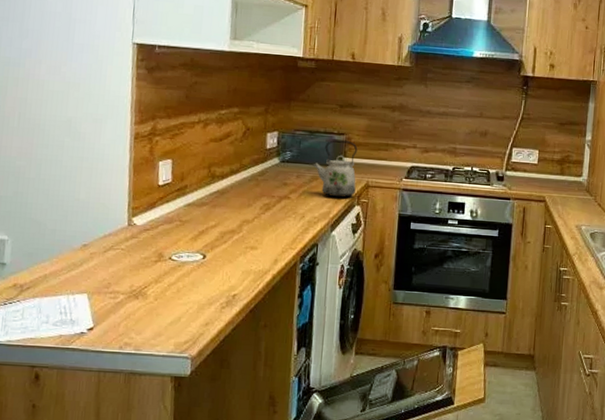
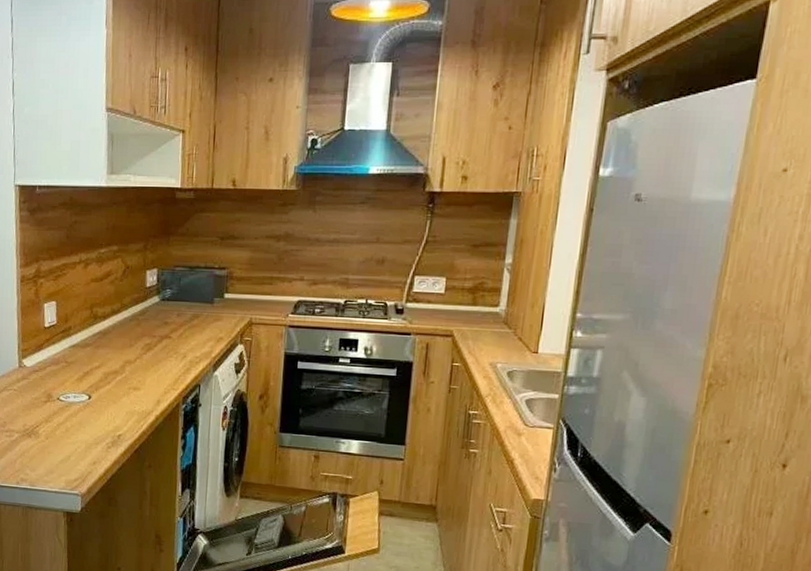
kettle: present [312,140,358,198] -> none [193,275,240,336]

